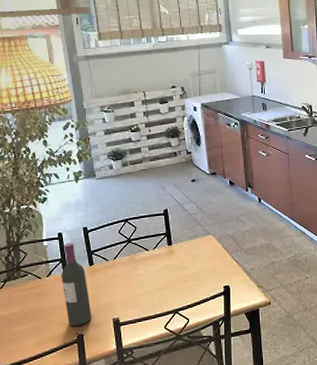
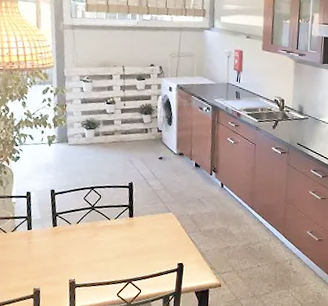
wine bottle: present [61,242,92,327] -> none [25,202,50,282]

